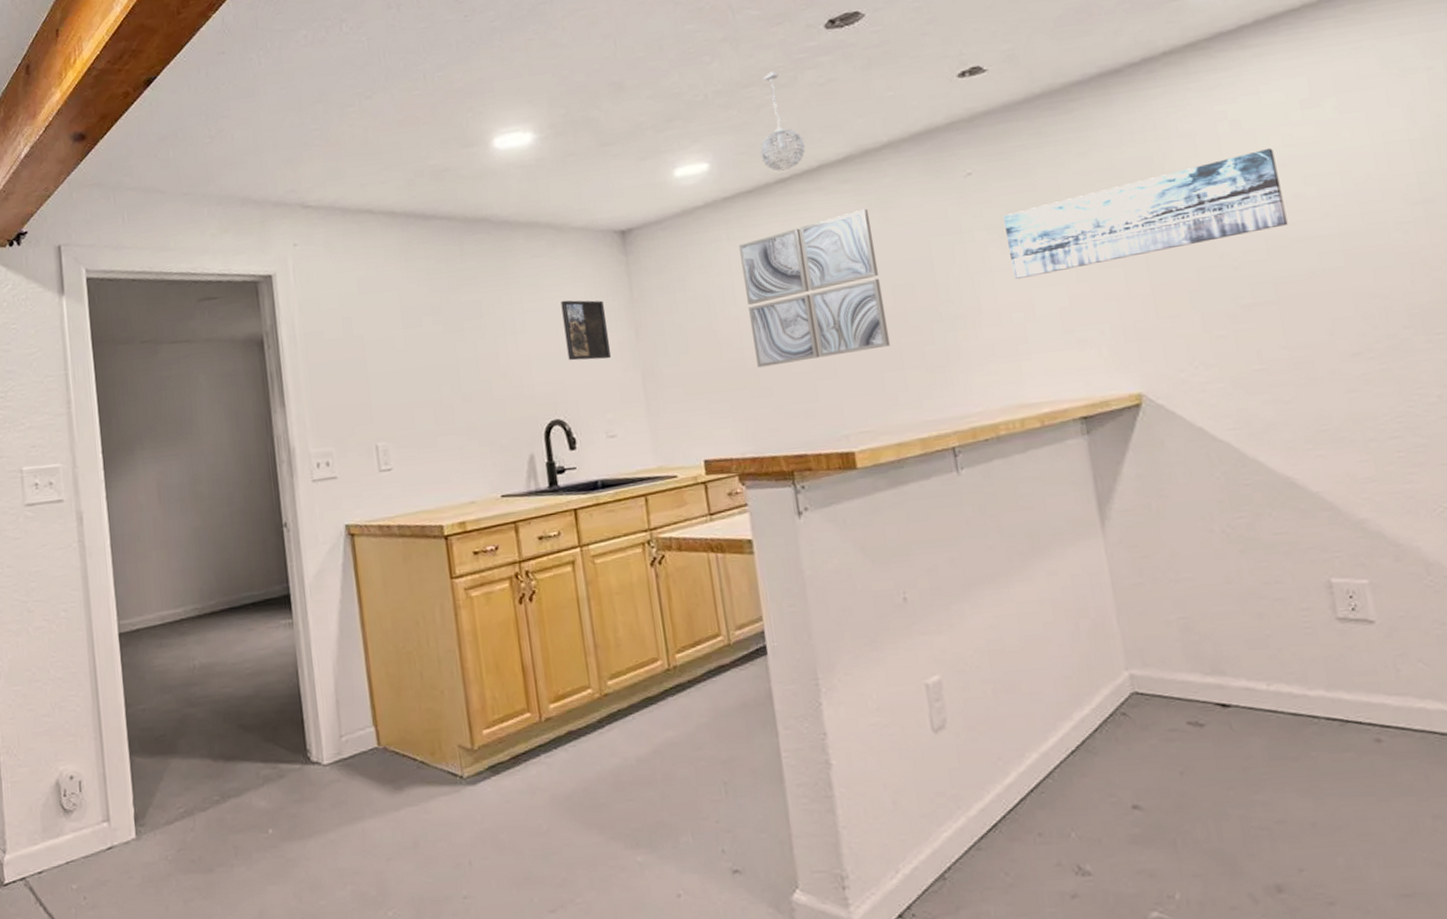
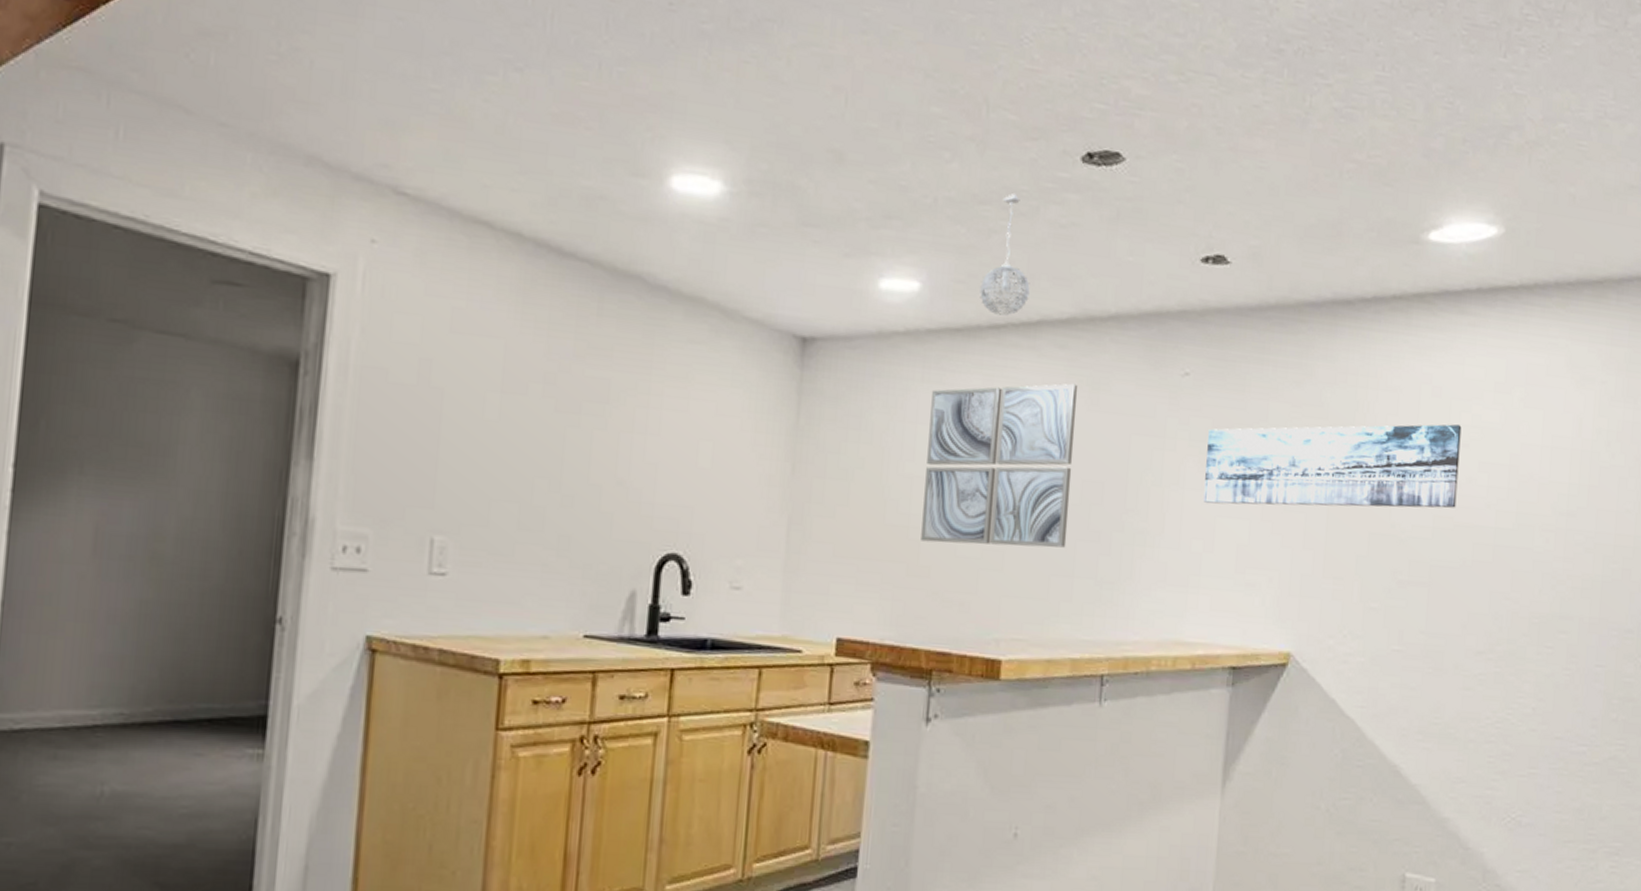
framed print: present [561,300,611,361] -> none [705,406,762,492]

